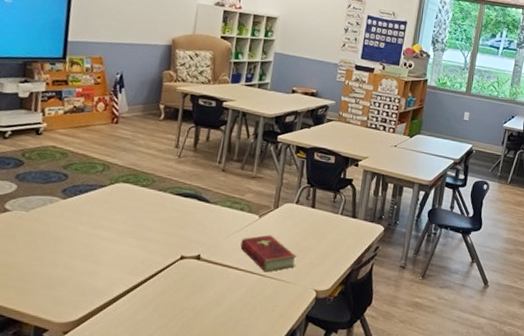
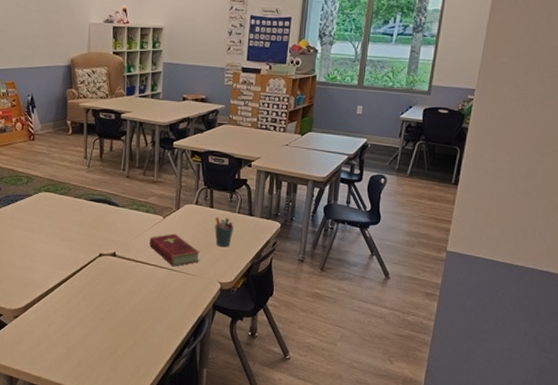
pen holder: none [314,218,335,252] -> present [215,217,234,248]

